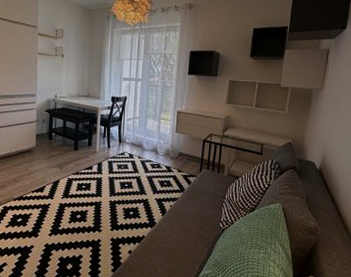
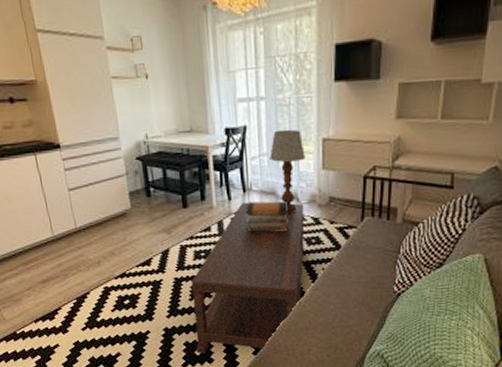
coffee table: none [68,150,161,268] -> present [191,202,305,354]
book stack: none [119,151,150,175] -> present [246,200,289,232]
table lamp: none [140,102,165,161] -> present [269,129,305,212]

